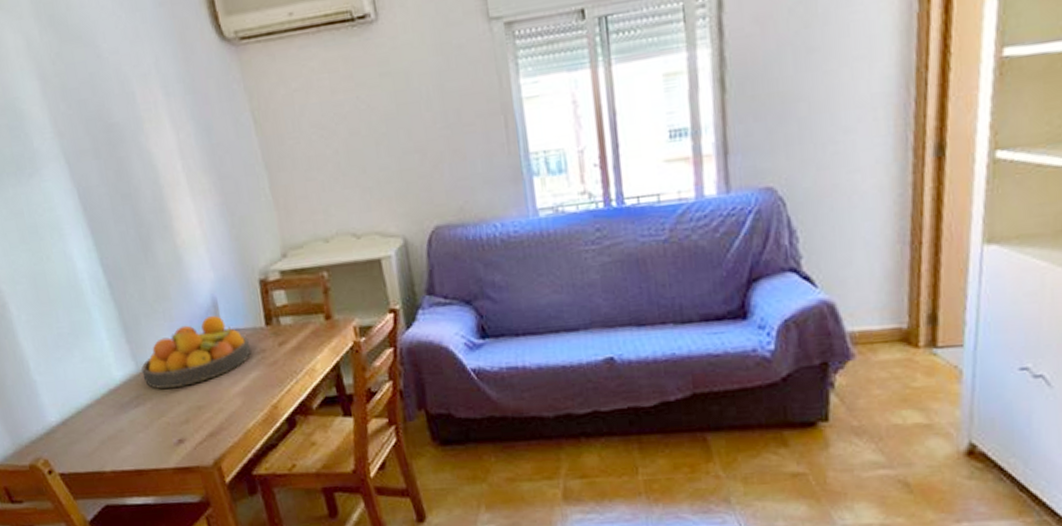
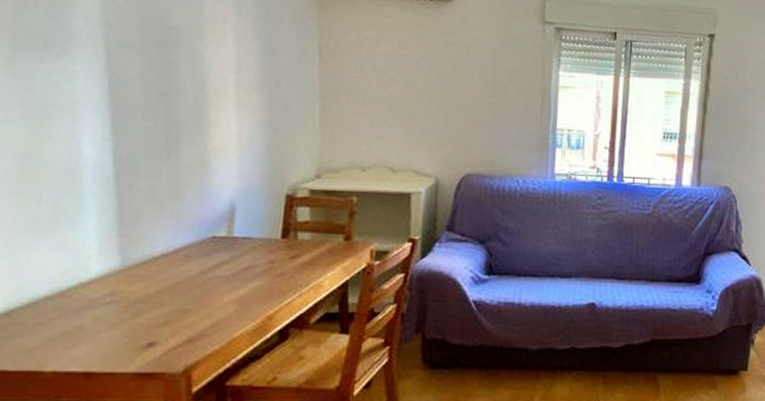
fruit bowl: present [141,315,250,389] -> none [126,221,259,288]

